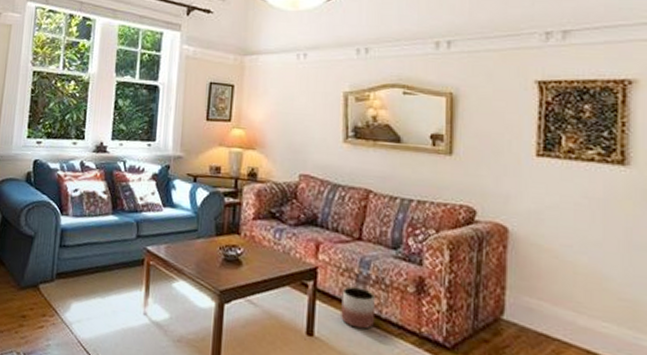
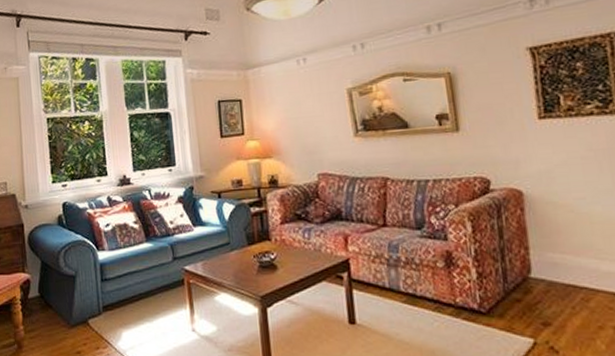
planter: present [341,286,375,330] -> none [376,271,411,309]

